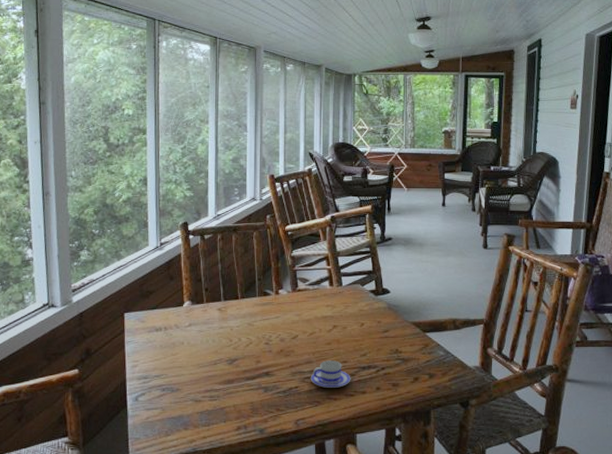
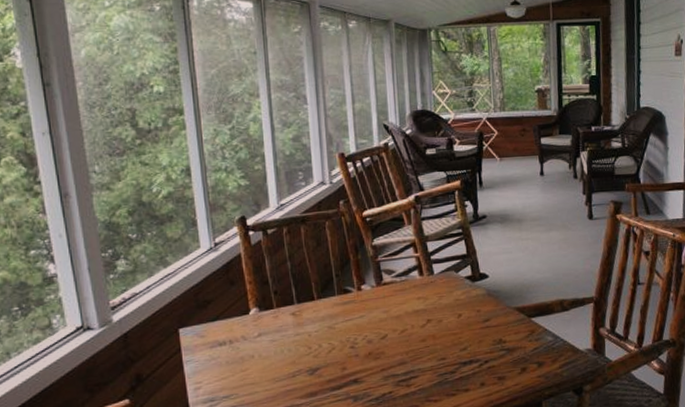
teacup: present [310,360,351,388] -> none [405,358,452,390]

